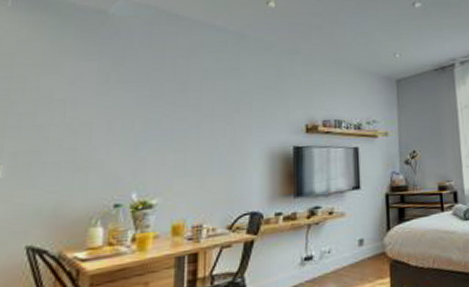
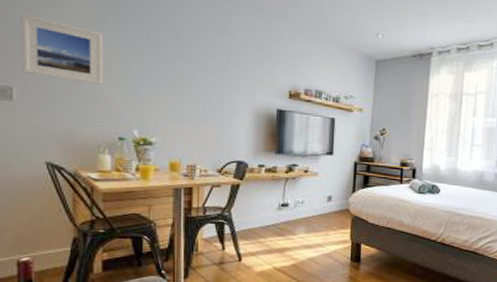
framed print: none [12,85,104,149] -> present [20,12,102,84]

